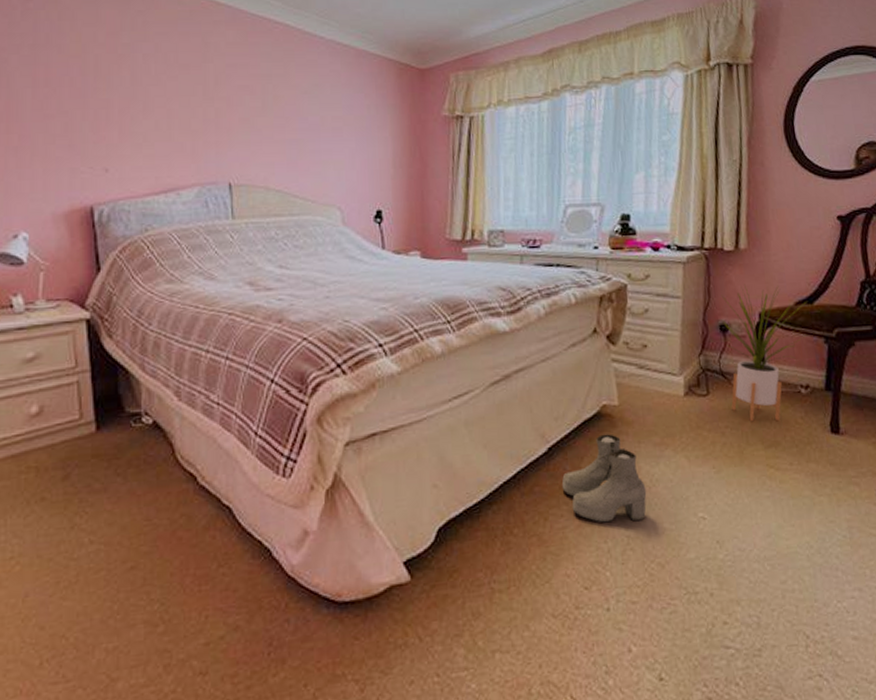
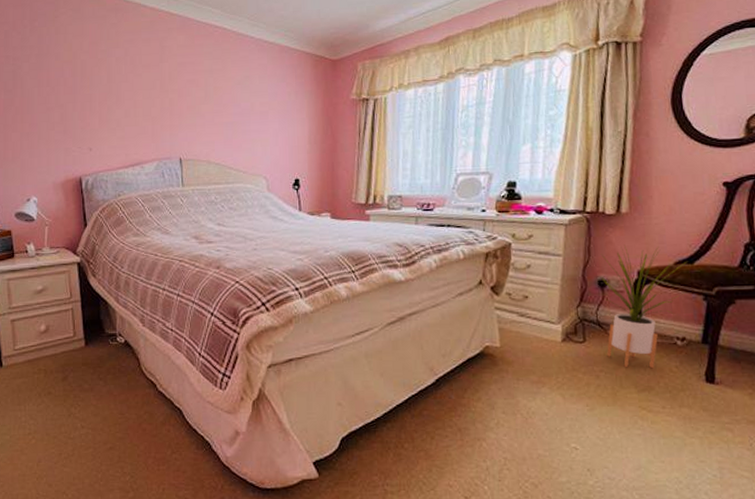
boots: present [561,434,647,523] -> none [447,371,523,446]

